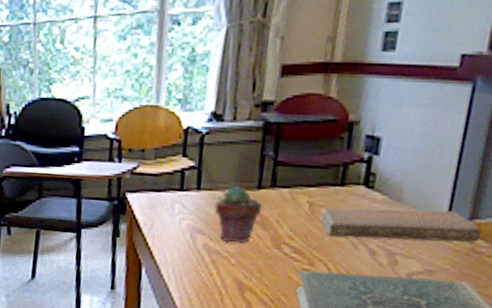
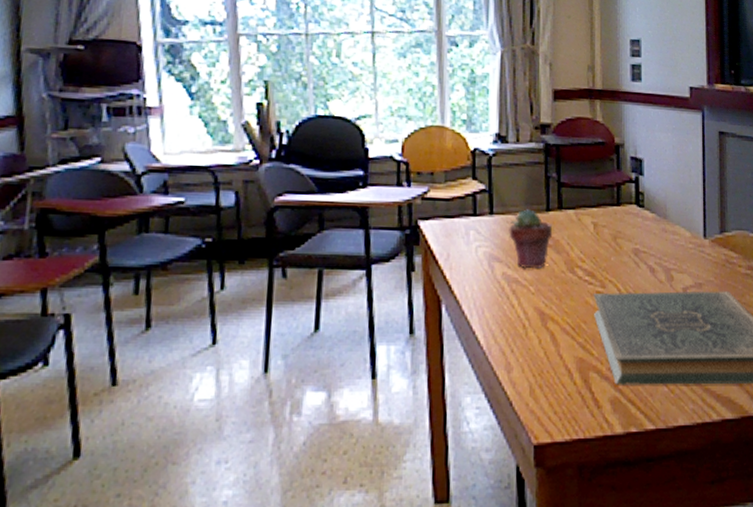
notebook: present [319,208,482,242] -> none [604,225,731,256]

